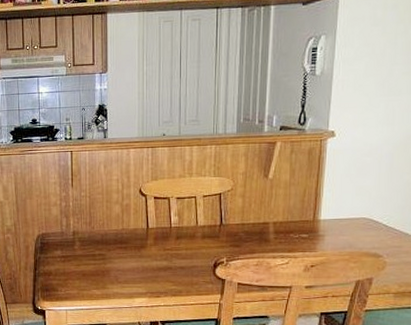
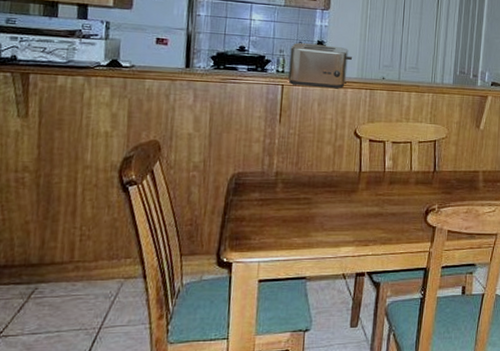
toaster: none [75,108,133,151] -> present [288,43,353,89]

